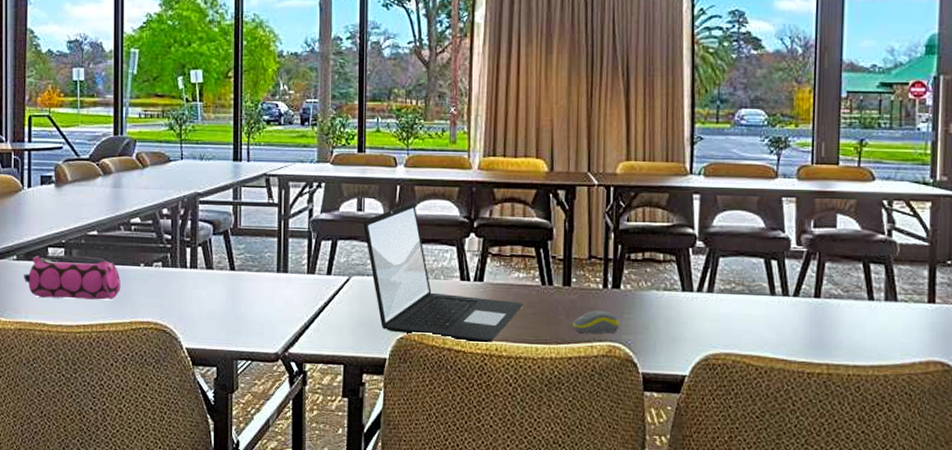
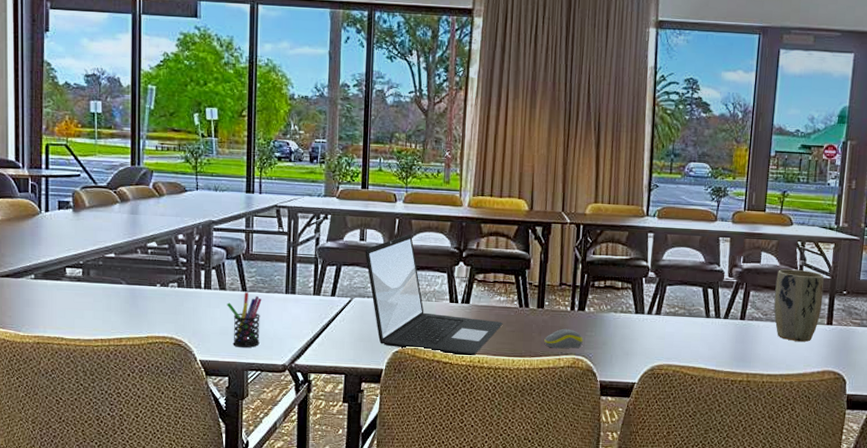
pencil case: present [24,255,121,300] -> none [42,275,137,317]
pen holder: none [214,271,251,335] -> present [227,292,262,348]
plant pot: none [857,235,921,325] -> present [774,269,824,342]

